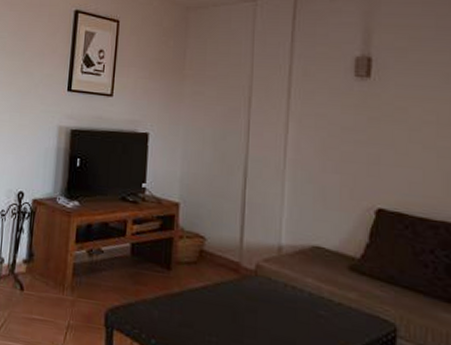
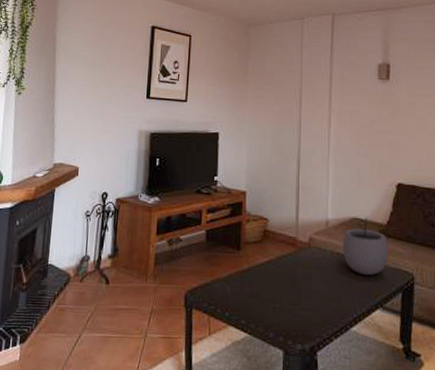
plant pot: none [299,247,362,320] -> present [343,217,389,275]

